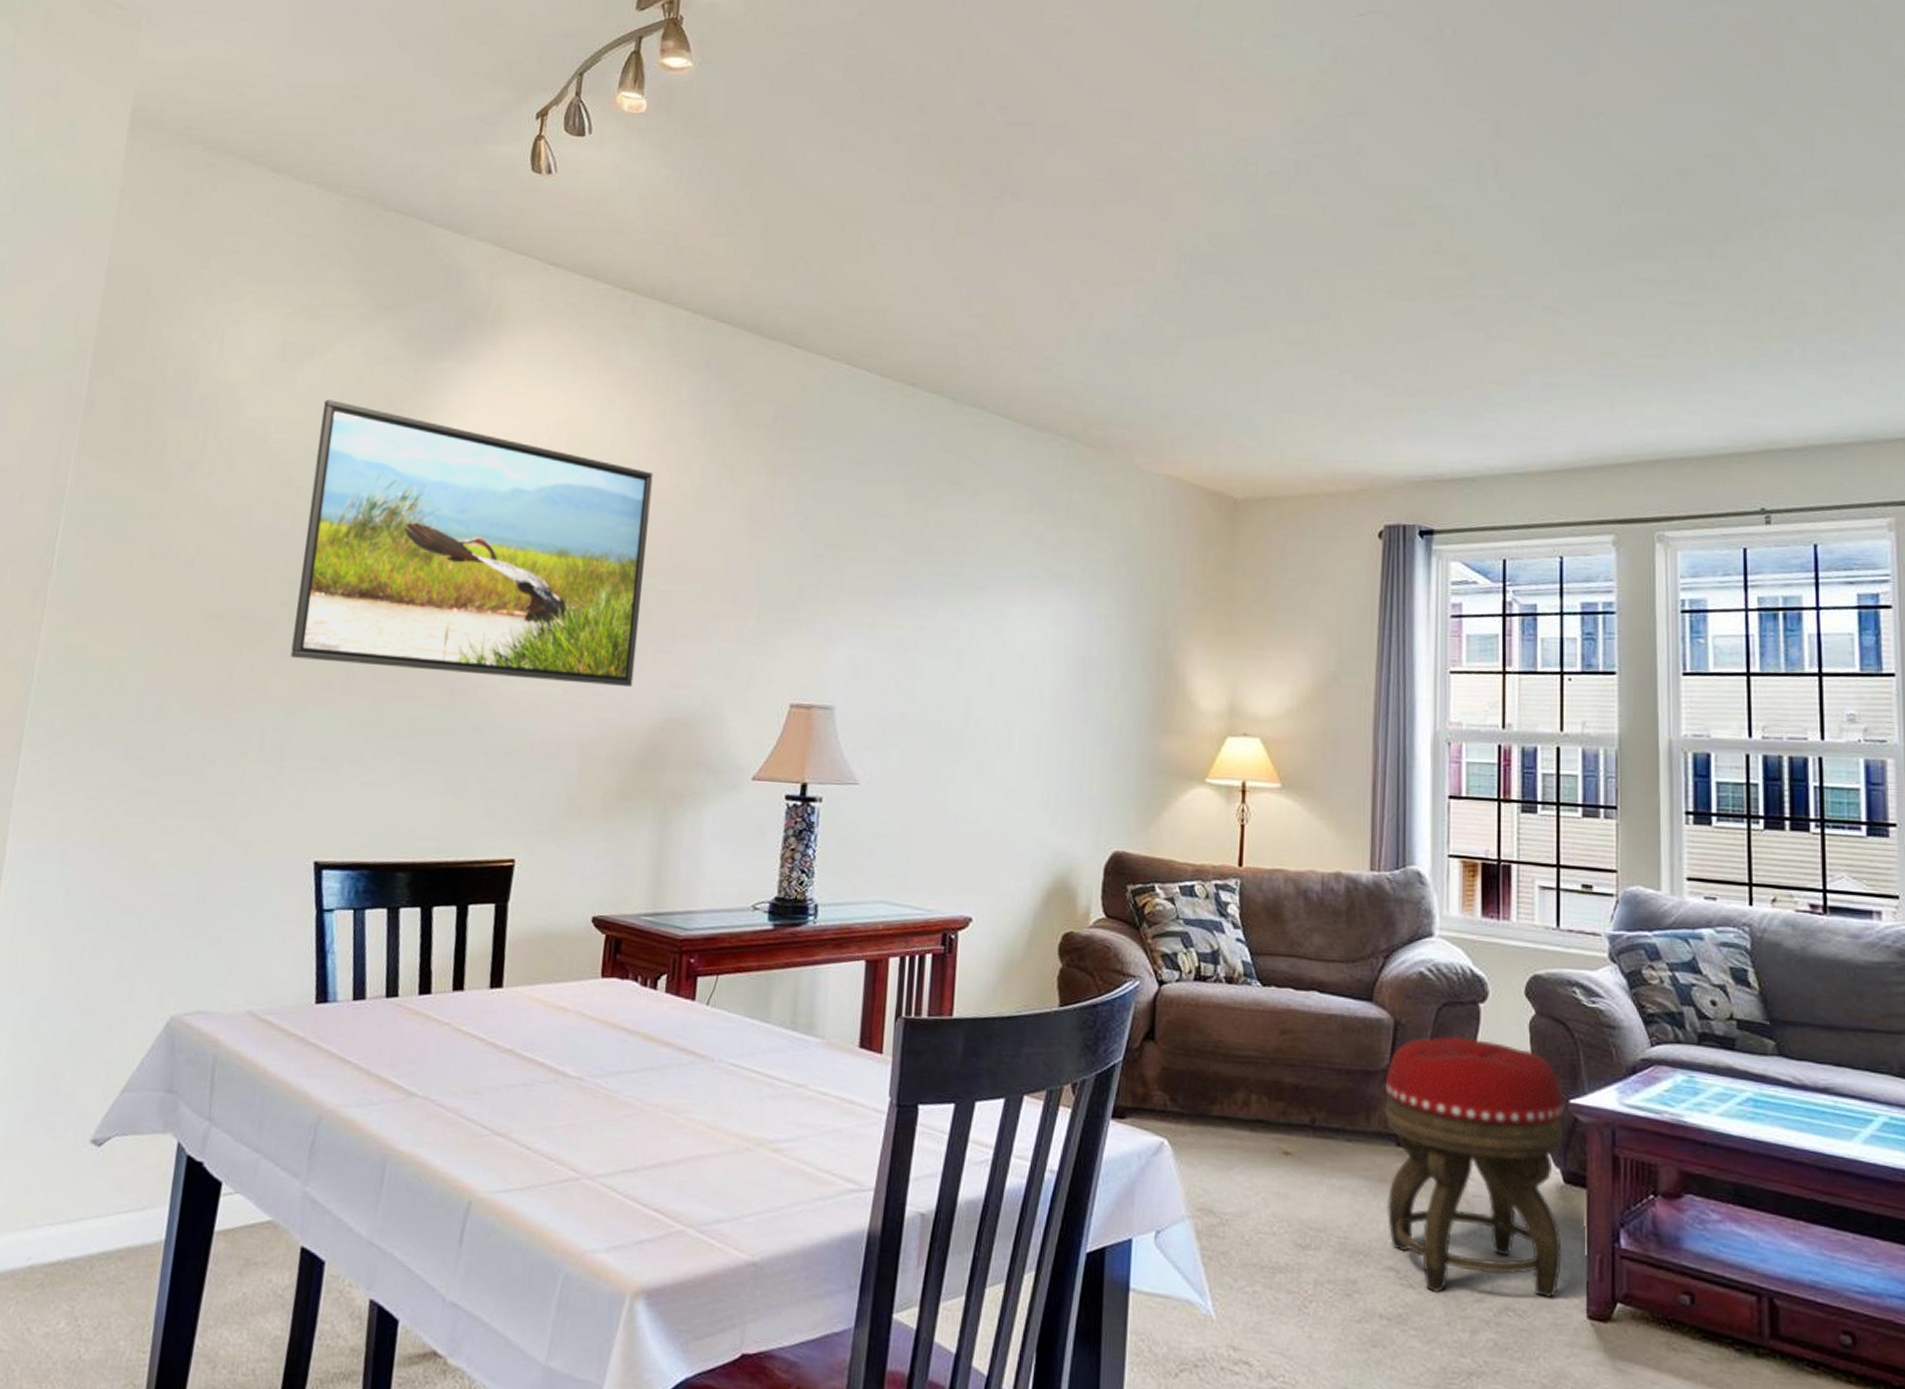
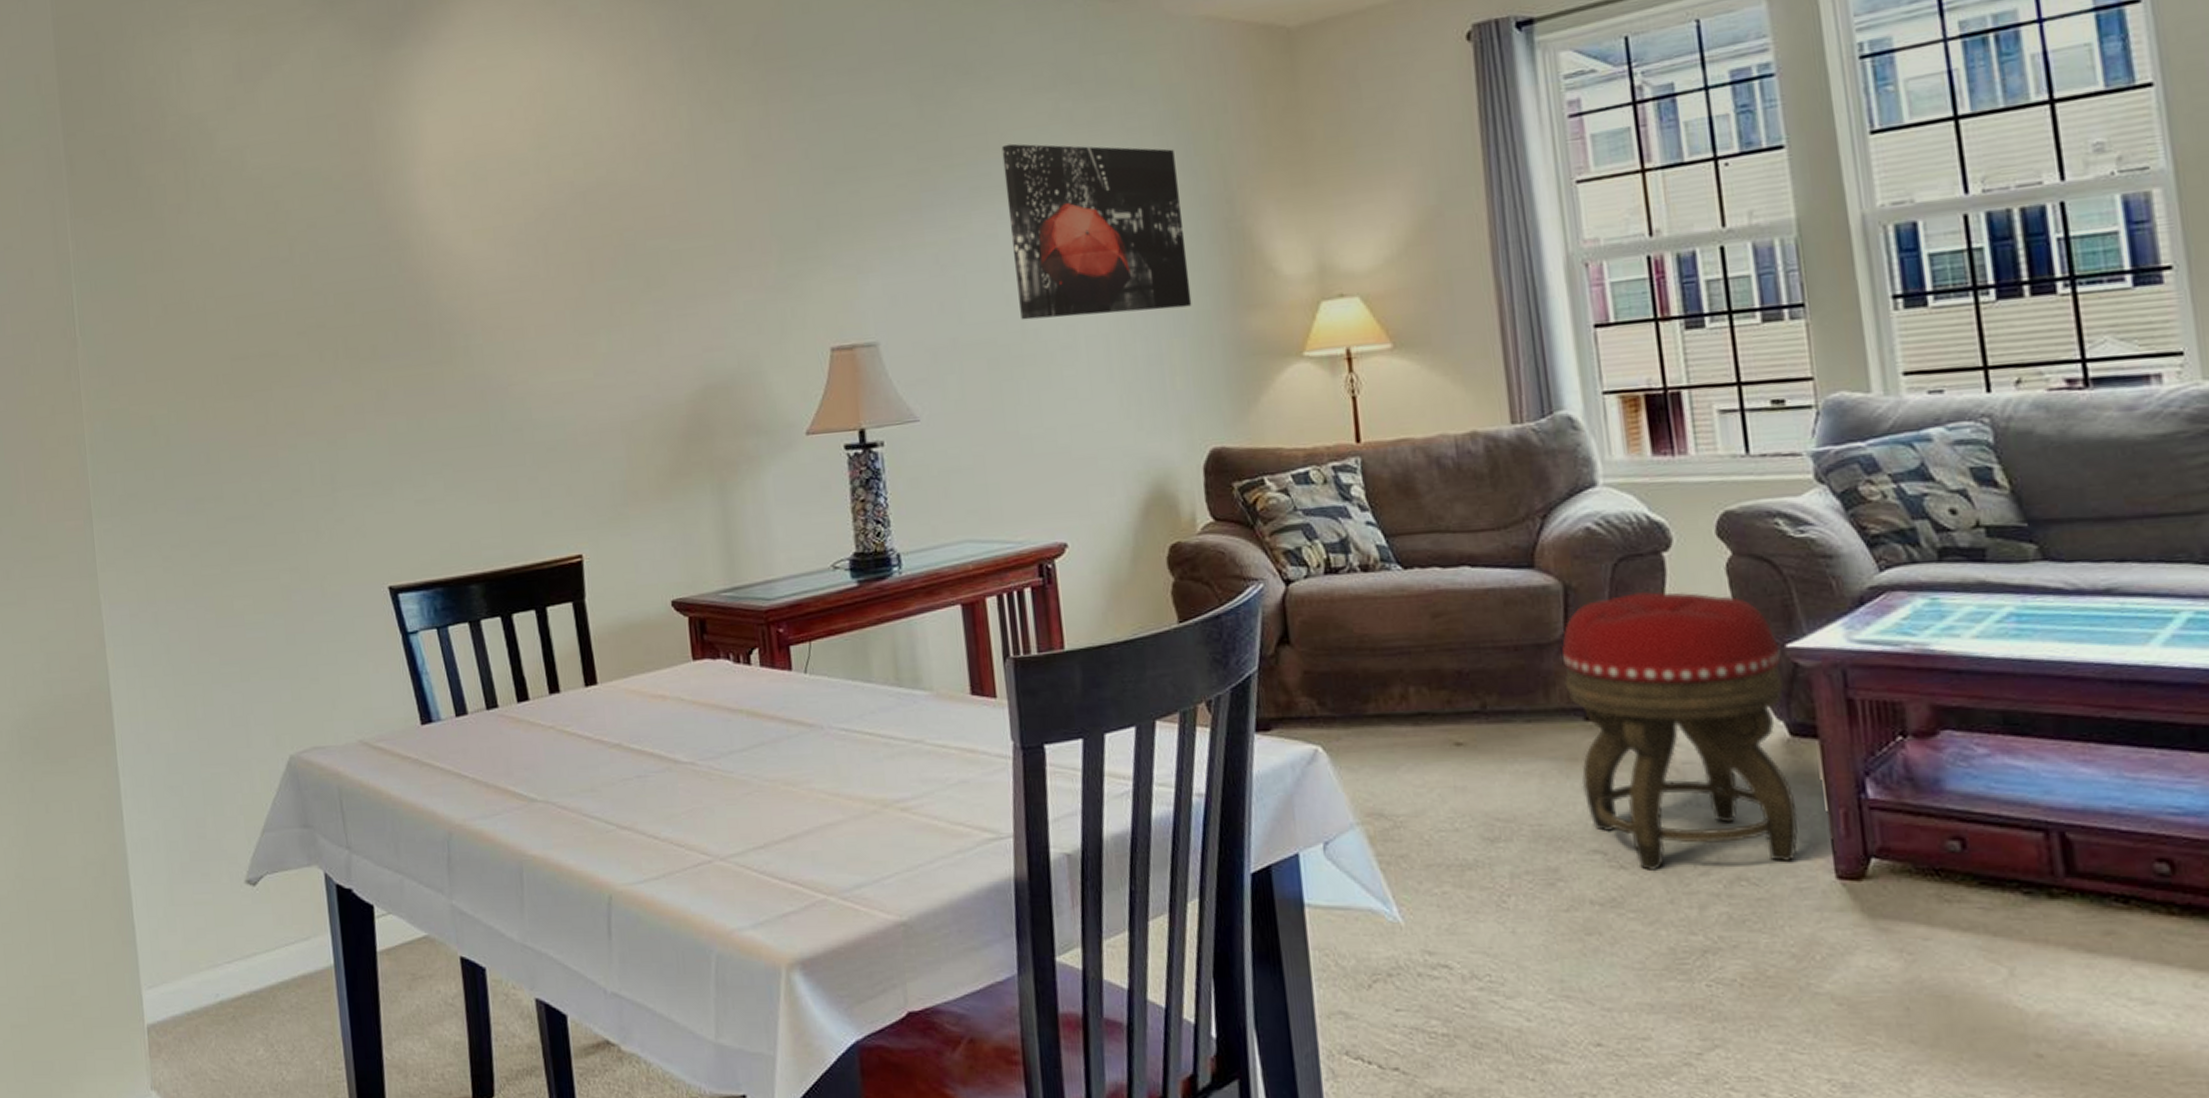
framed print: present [290,400,653,686] -> none [292,113,663,388]
wall art: none [966,551,1123,722] -> present [1001,143,1192,321]

